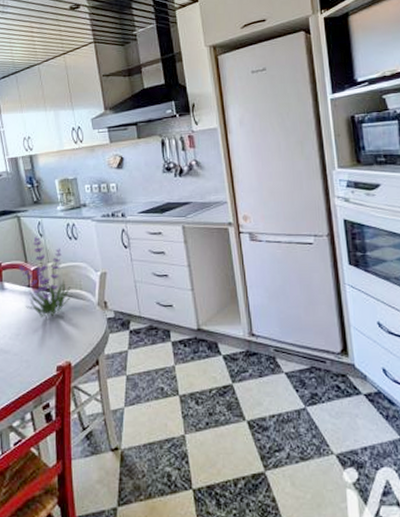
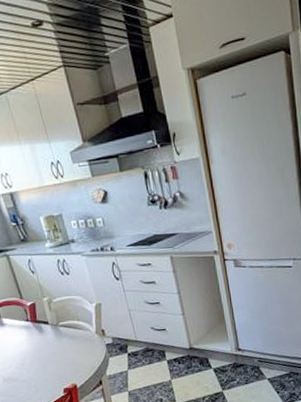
plant: present [18,236,73,319] -> none [14,273,71,349]

